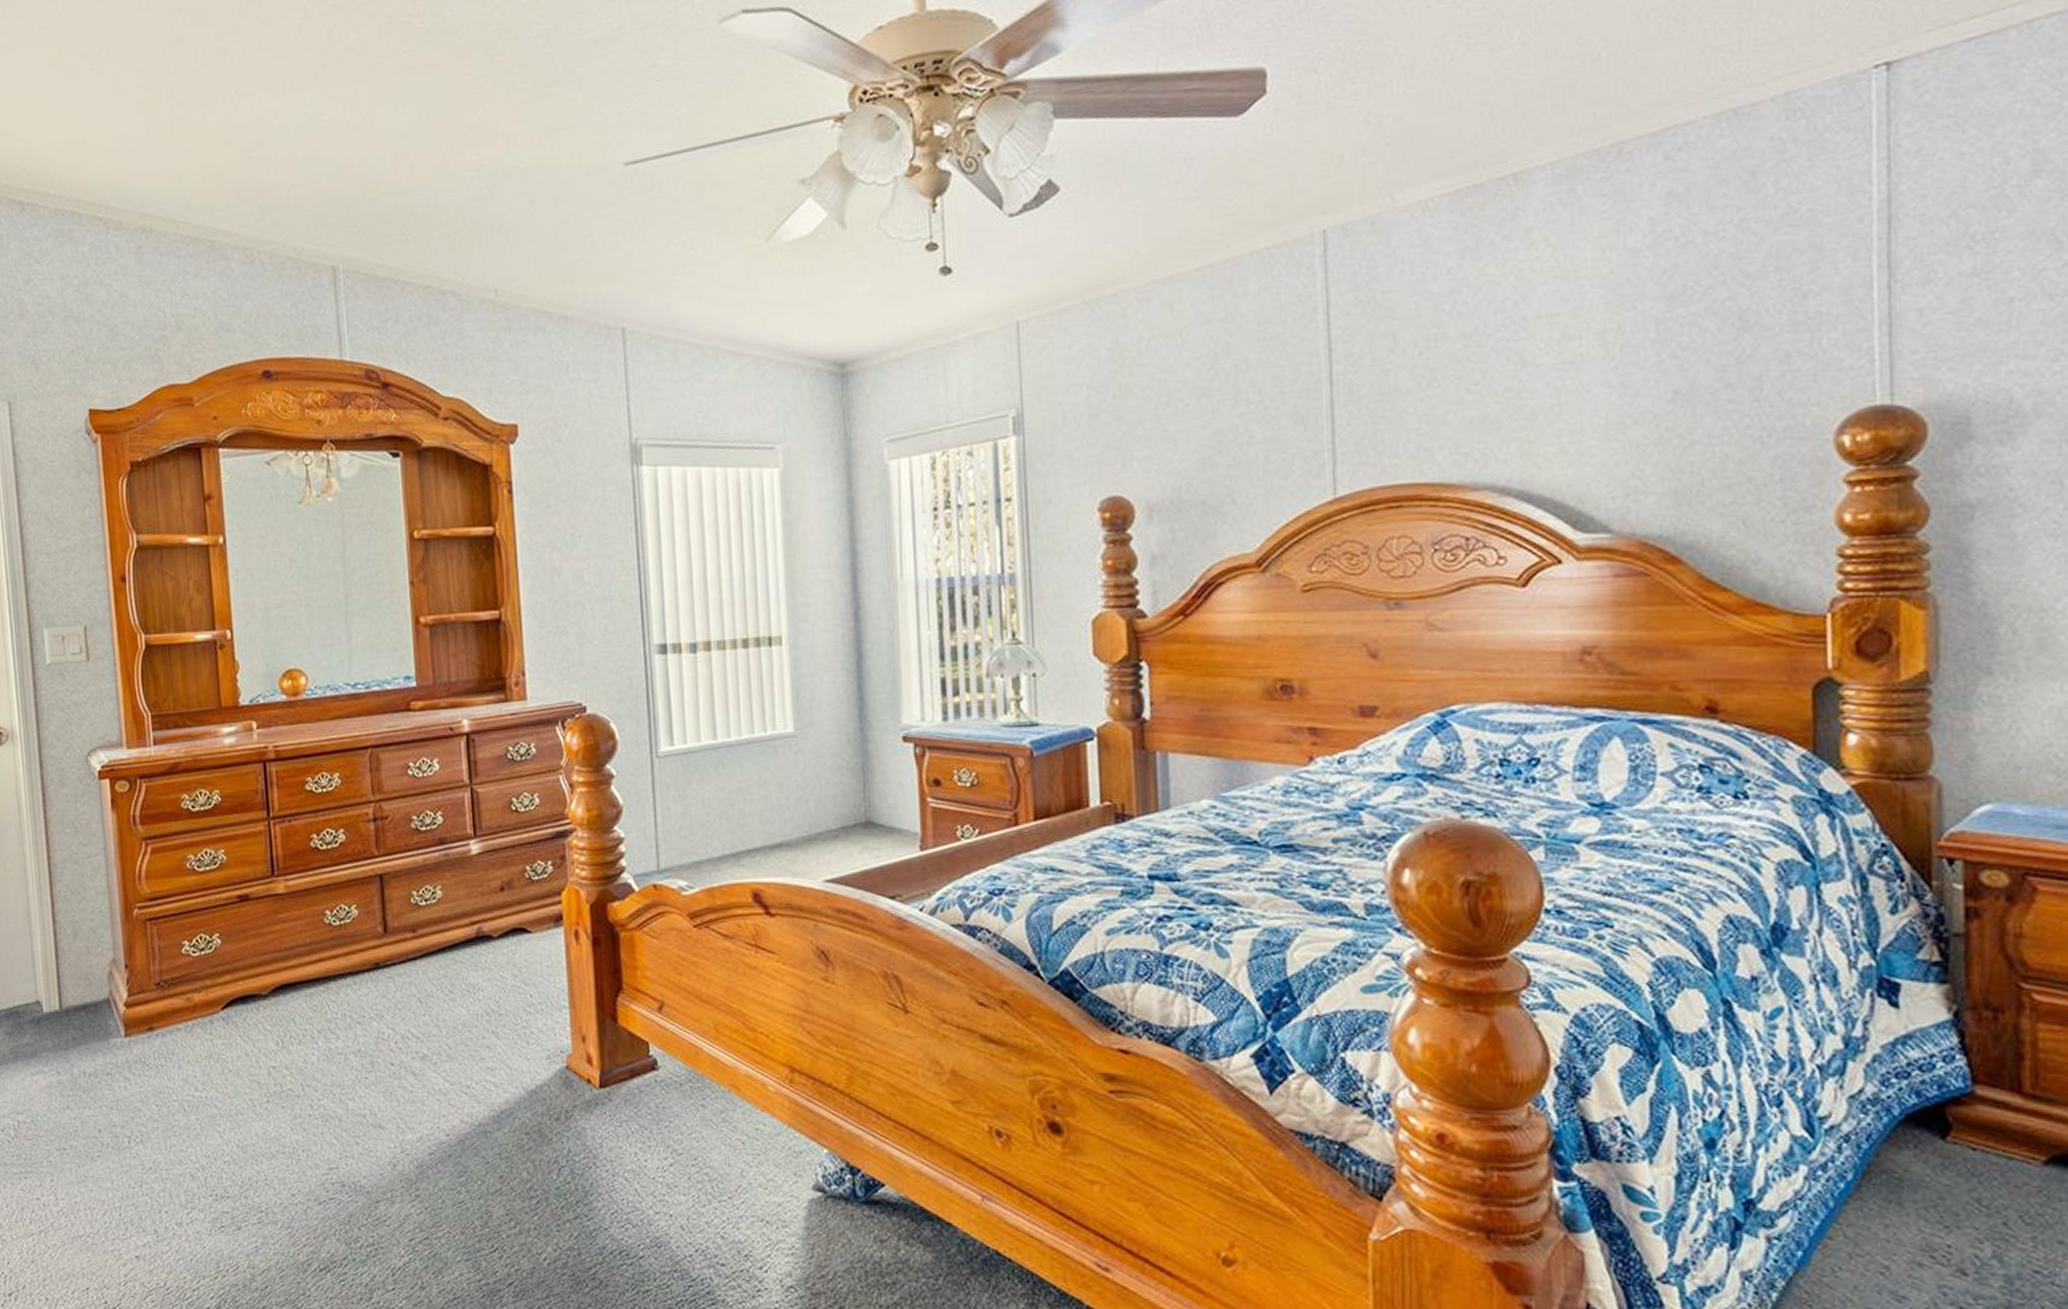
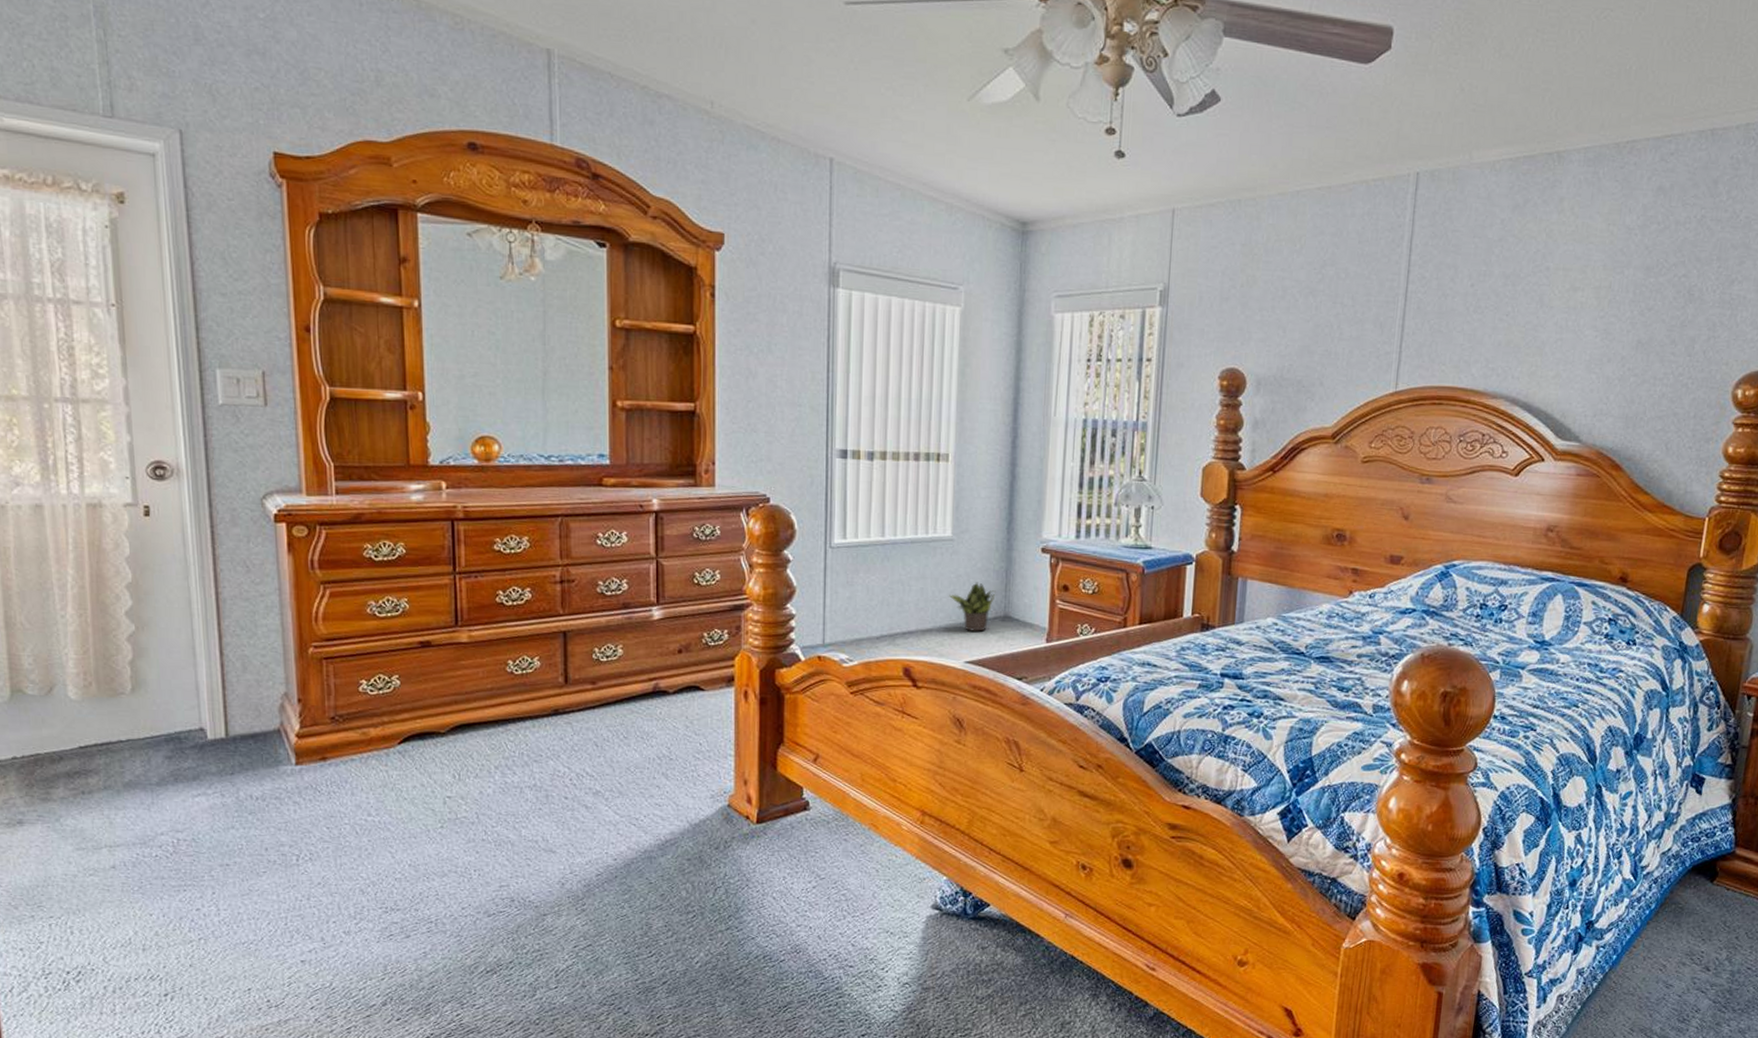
potted plant: none [798,783,853,843] -> present [949,582,996,632]

